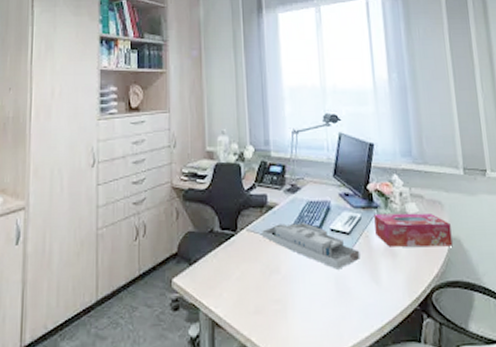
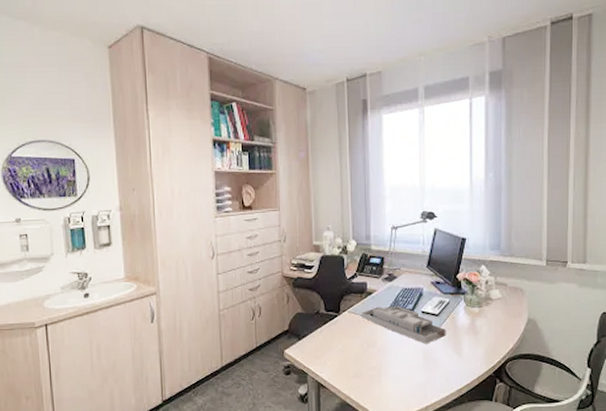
tissue box: present [374,213,453,247] -> none [461,298,529,327]

